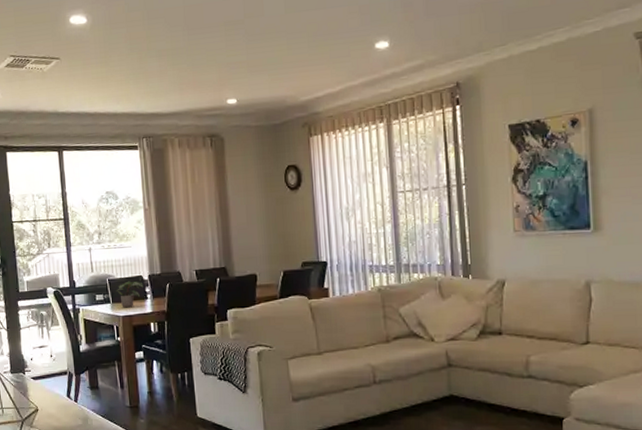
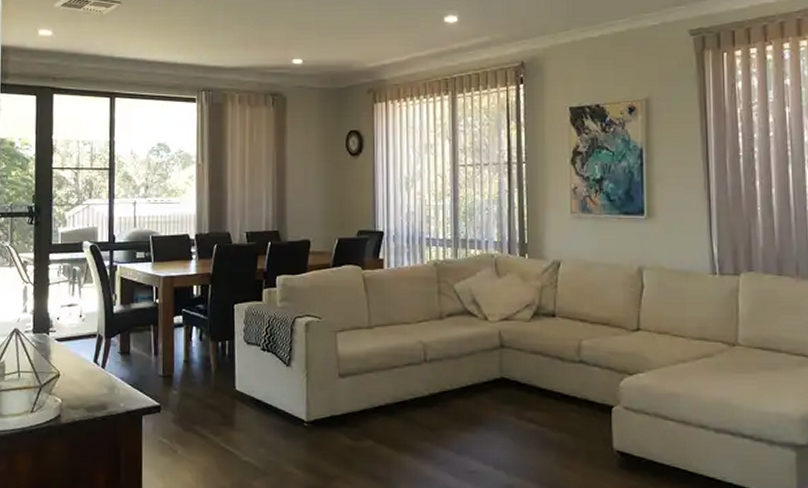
potted plant: present [115,281,144,308] -> none [157,239,189,268]

